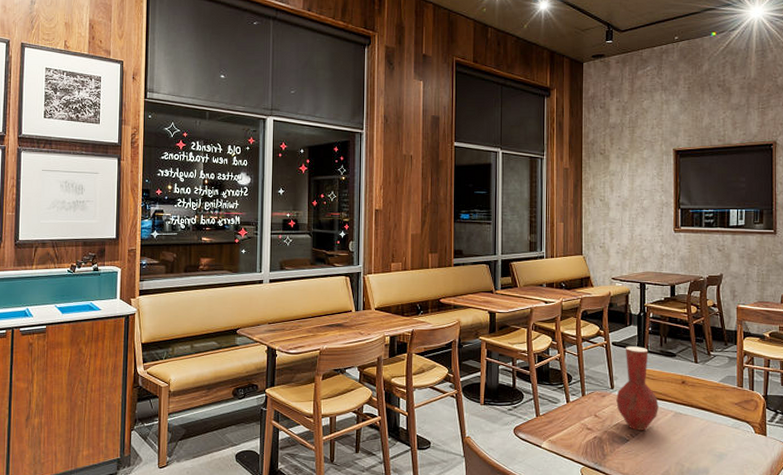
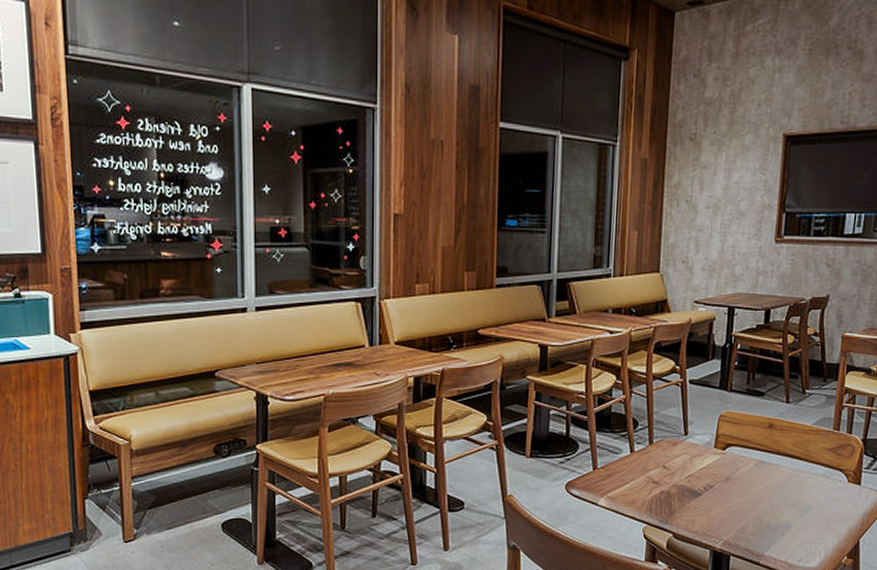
vase: present [616,346,658,431] -> none [689,385,740,483]

